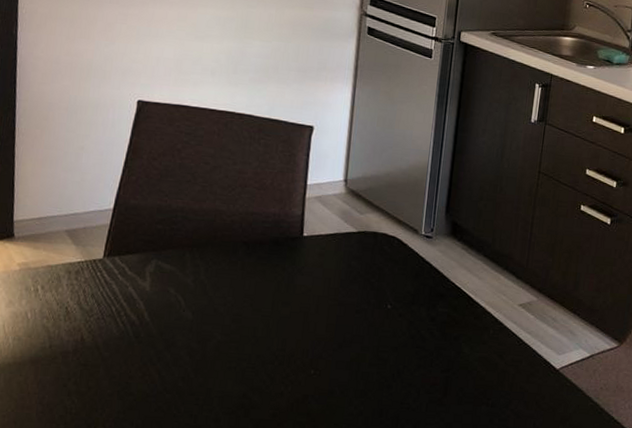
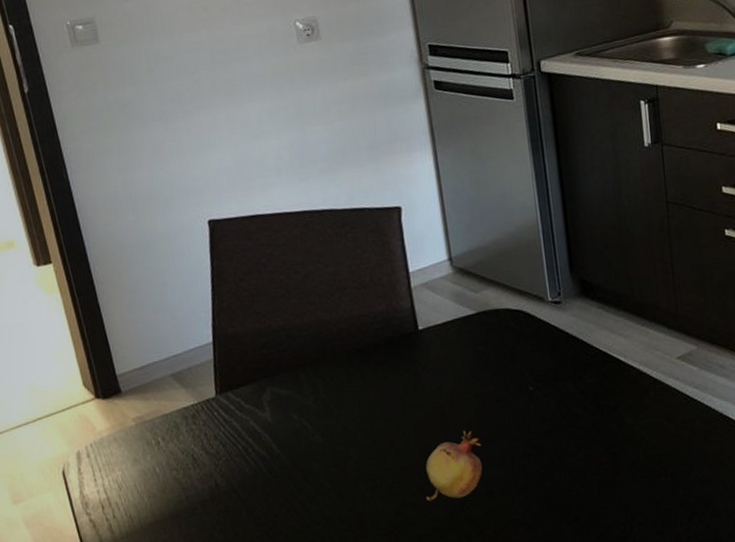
fruit: none [273,332,334,392] -> present [425,430,483,502]

